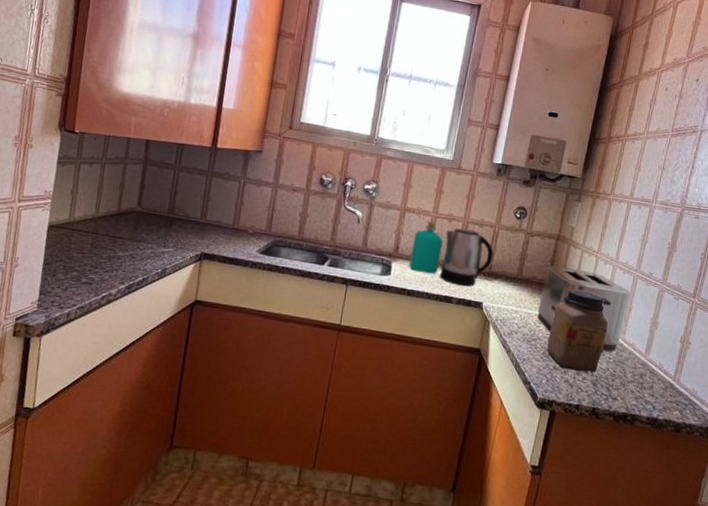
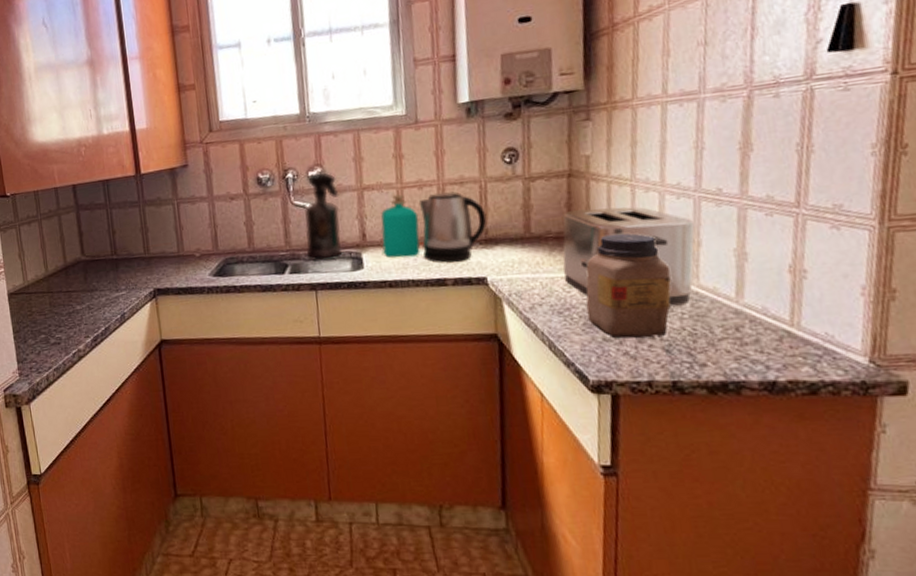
spray bottle: none [347,189,386,260] -> present [304,173,343,258]

